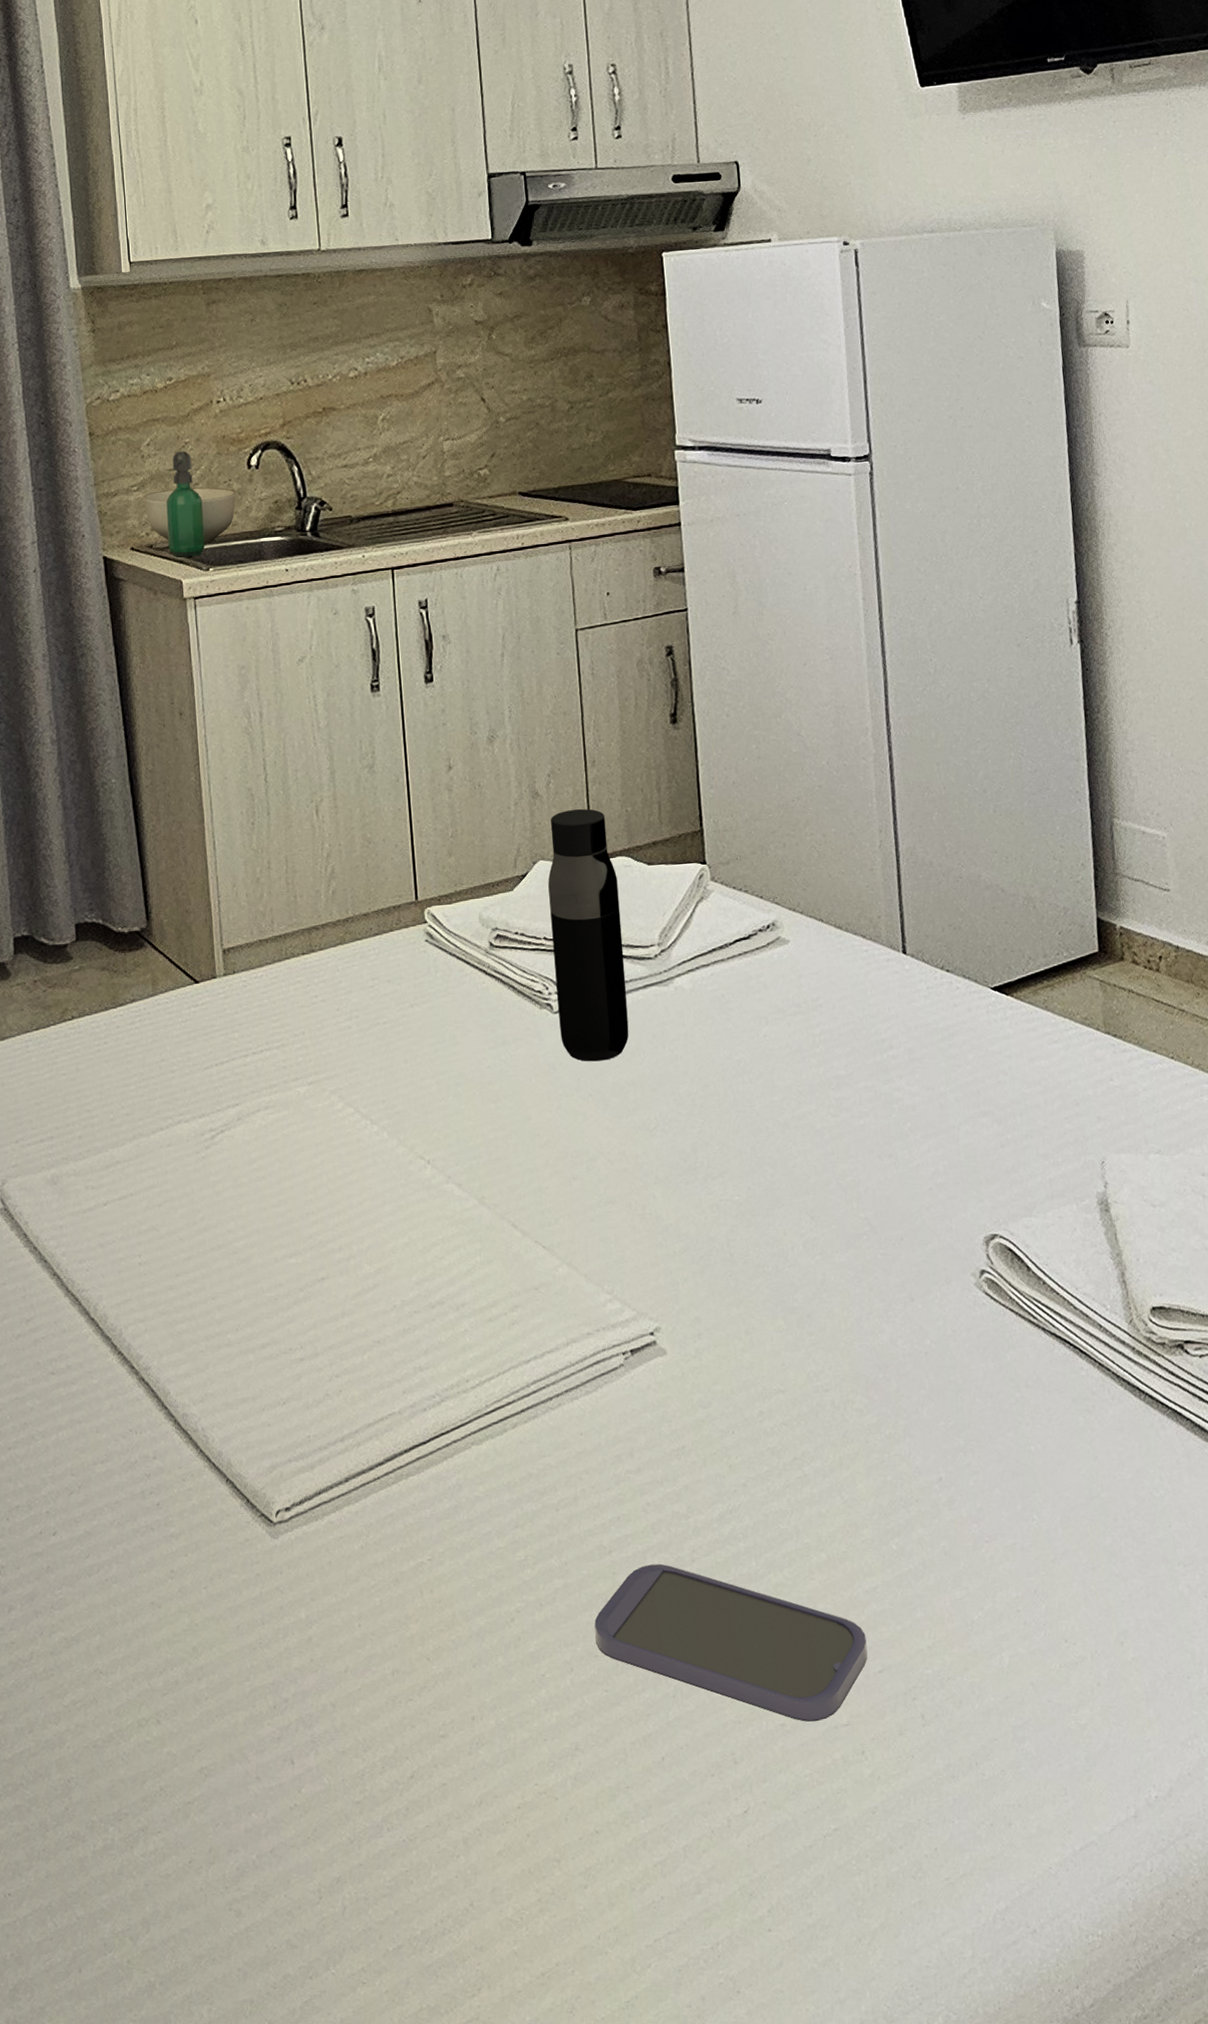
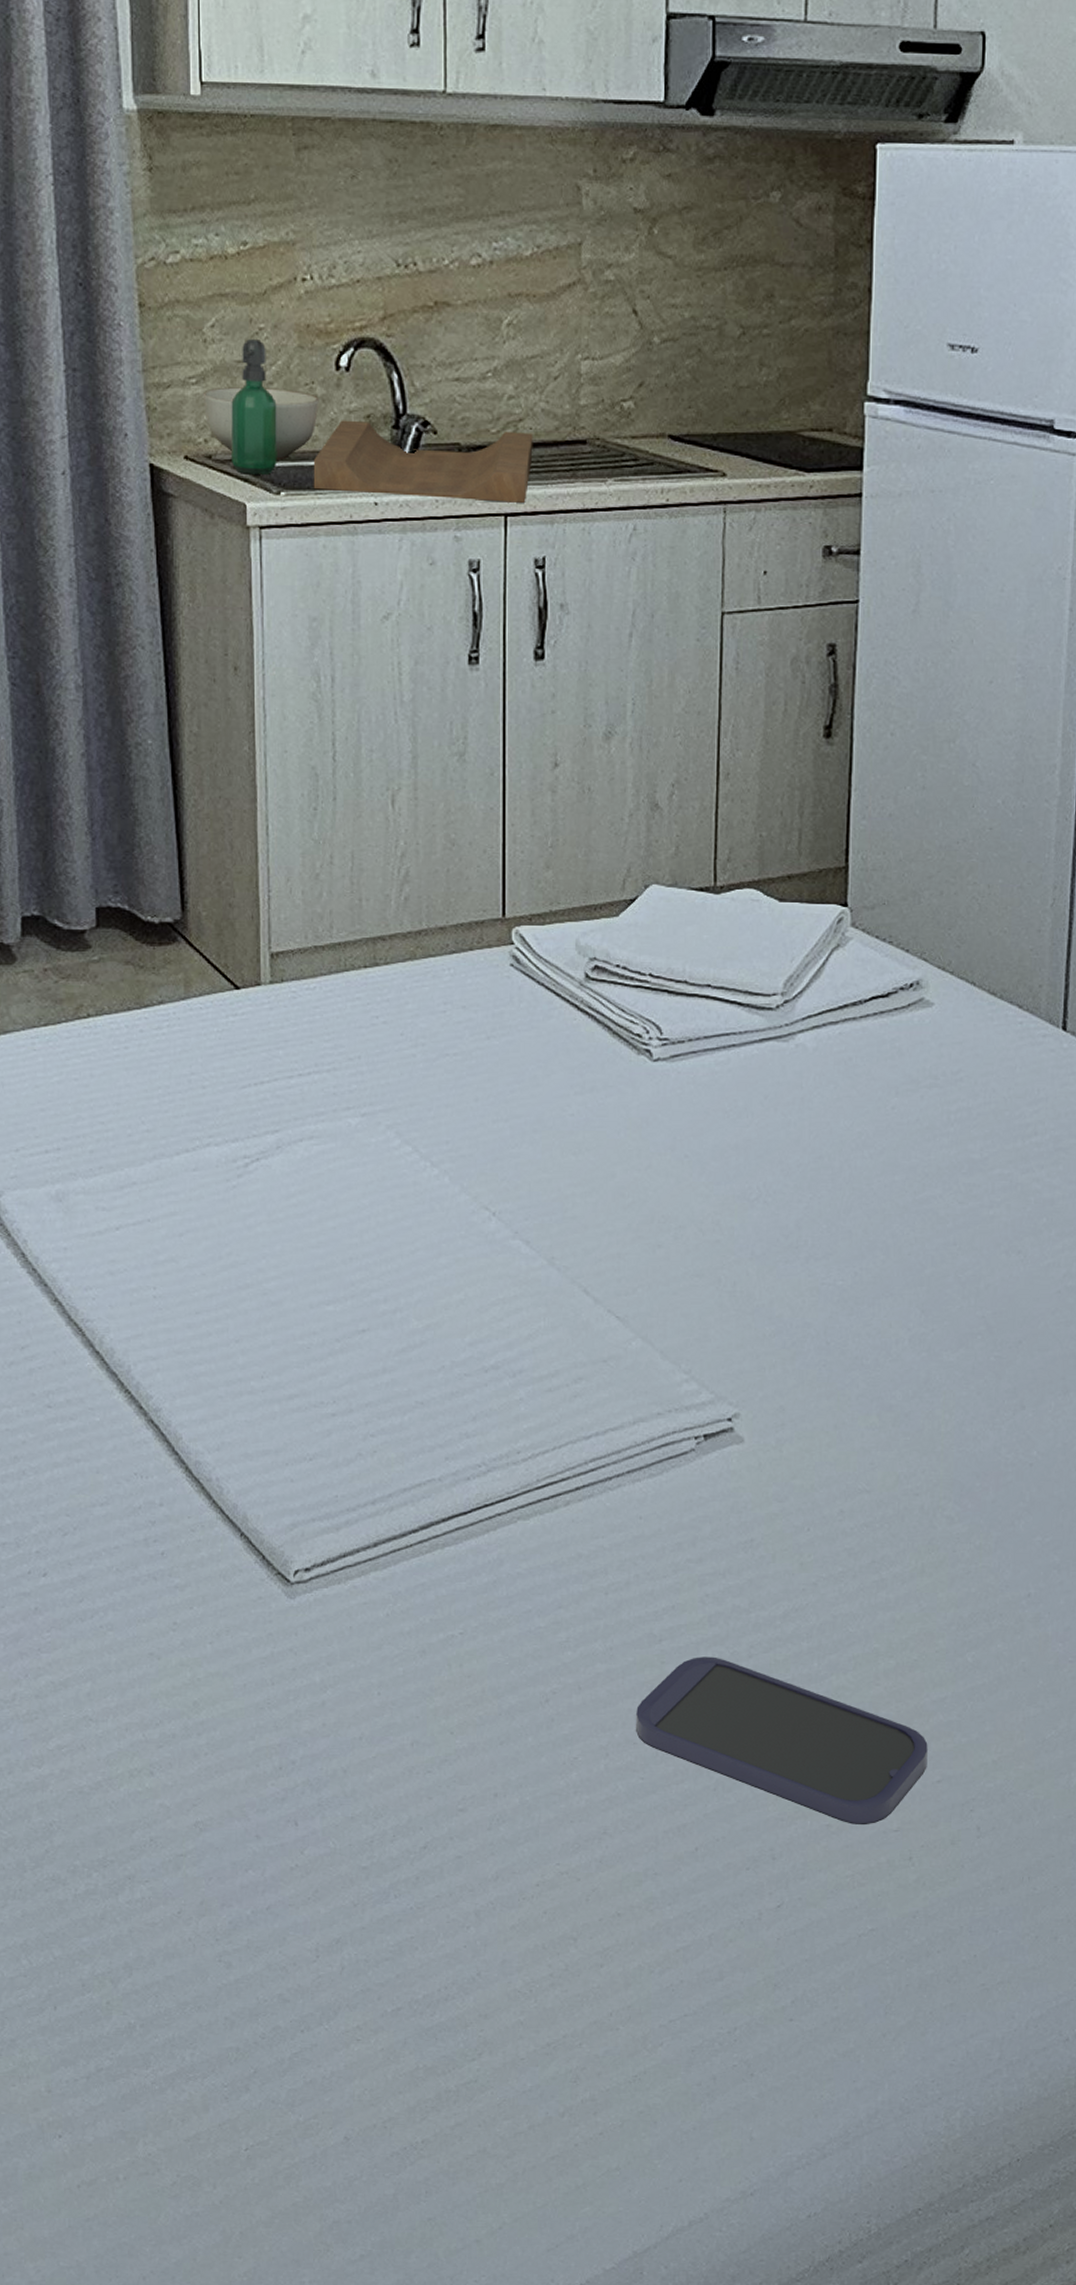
cutting board: none [234,502,411,564] -> present [313,420,533,503]
water bottle: present [548,808,629,1062] -> none [658,828,742,1119]

